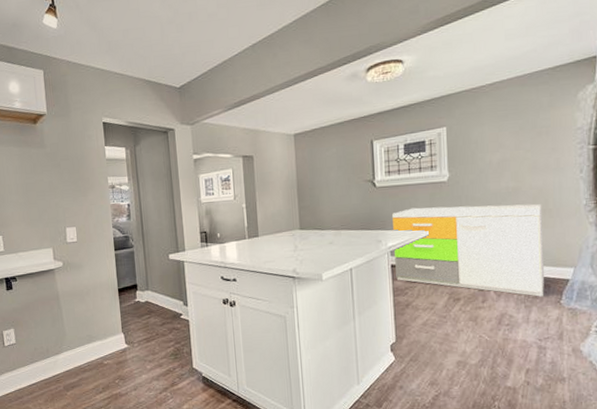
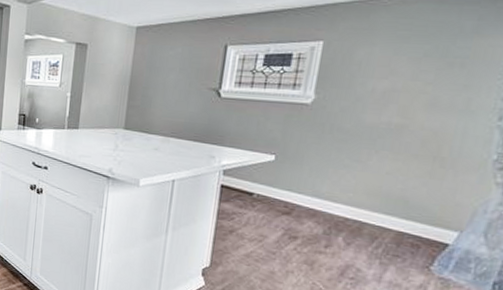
storage cabinet: present [392,204,545,297] -> none [224,127,433,257]

